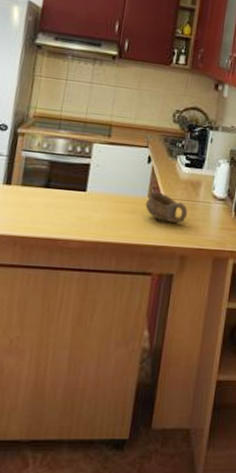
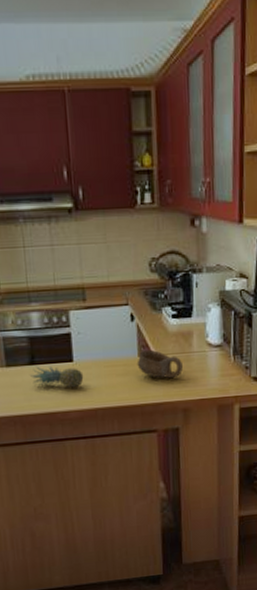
fruit: none [42,190,93,218] -> present [30,366,84,388]

